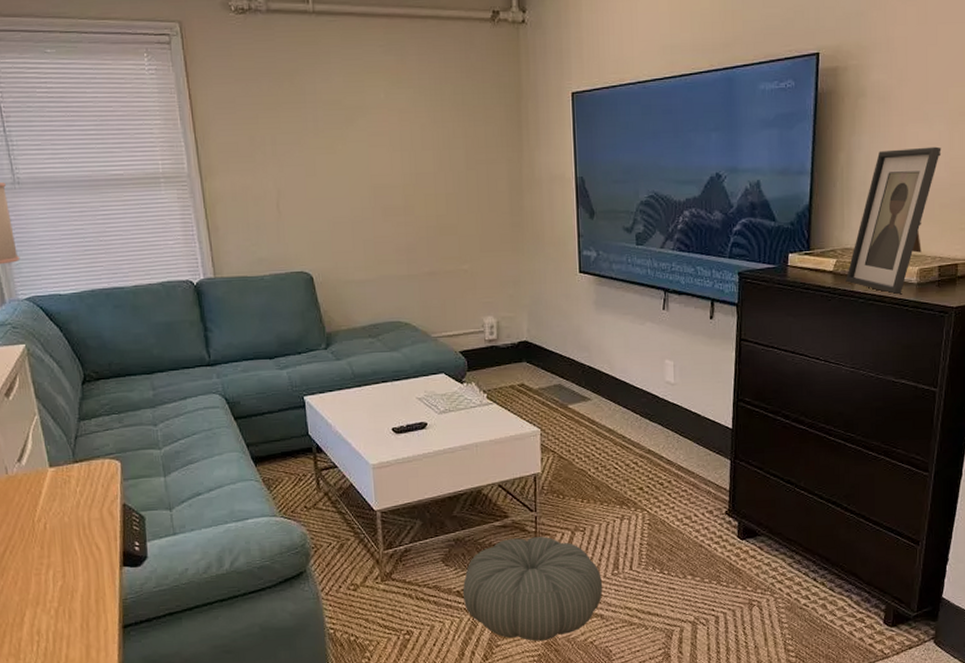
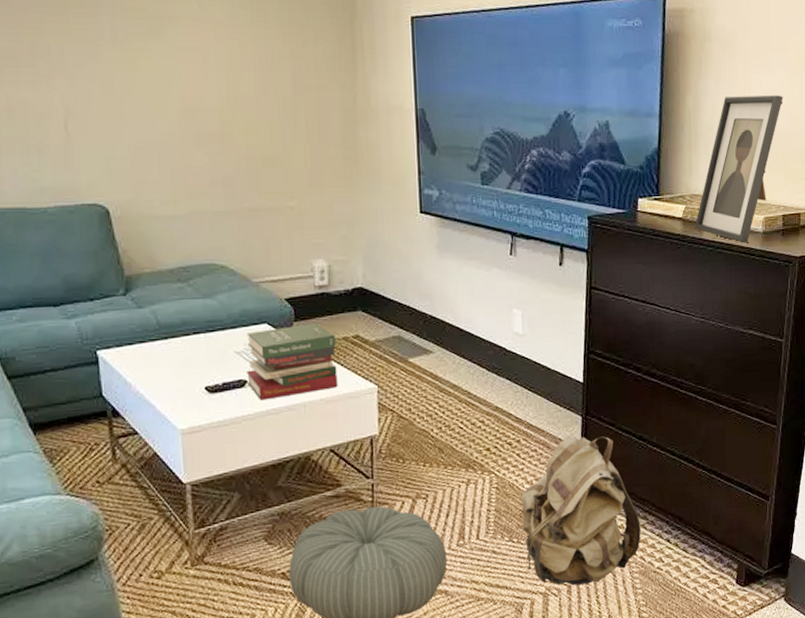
books: none [426,372,505,441] -> present [246,322,338,400]
backpack: none [671,477,788,617] -> present [521,435,641,586]

